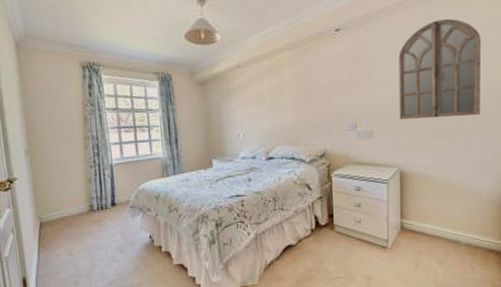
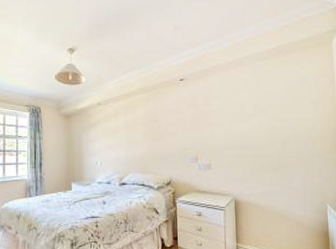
home mirror: present [398,19,481,120] -> none [231,77,298,156]

